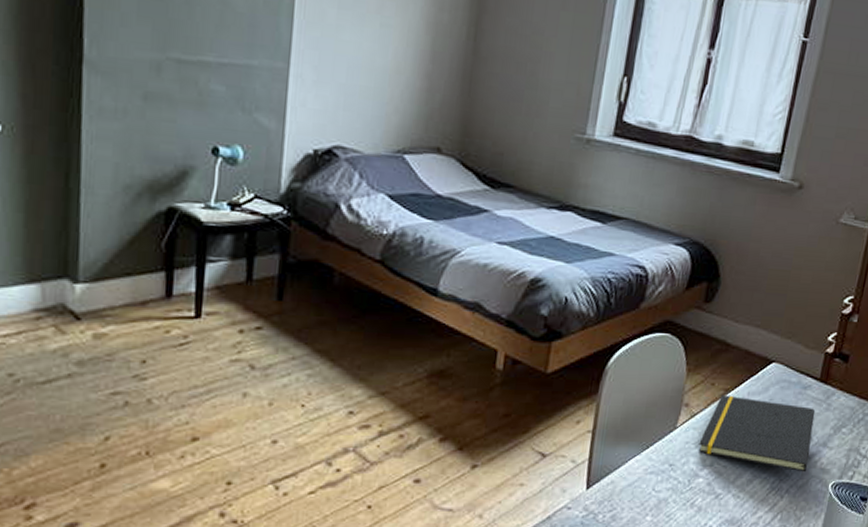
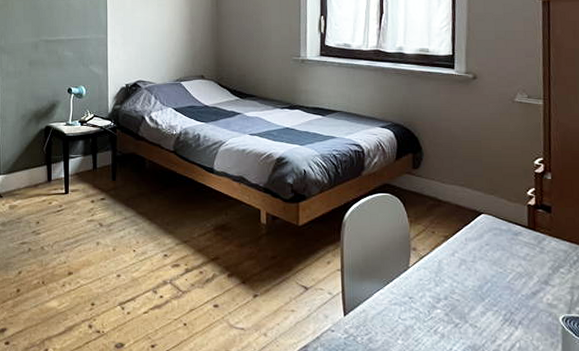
notepad: present [699,394,816,473] -> none [431,240,535,307]

